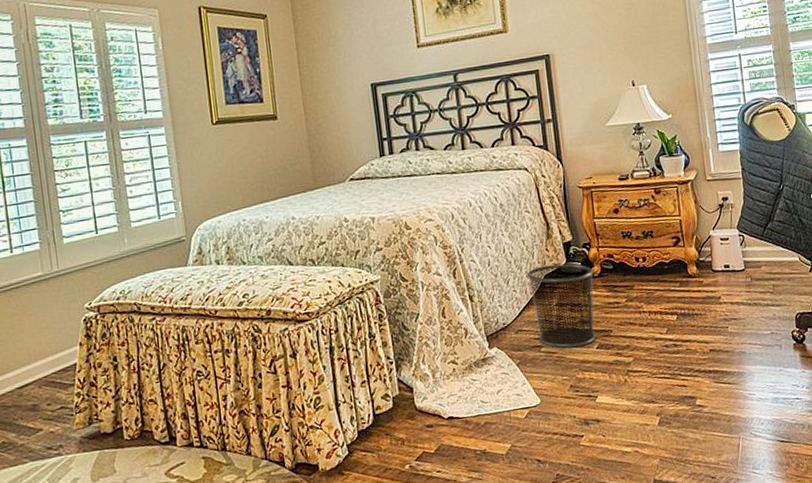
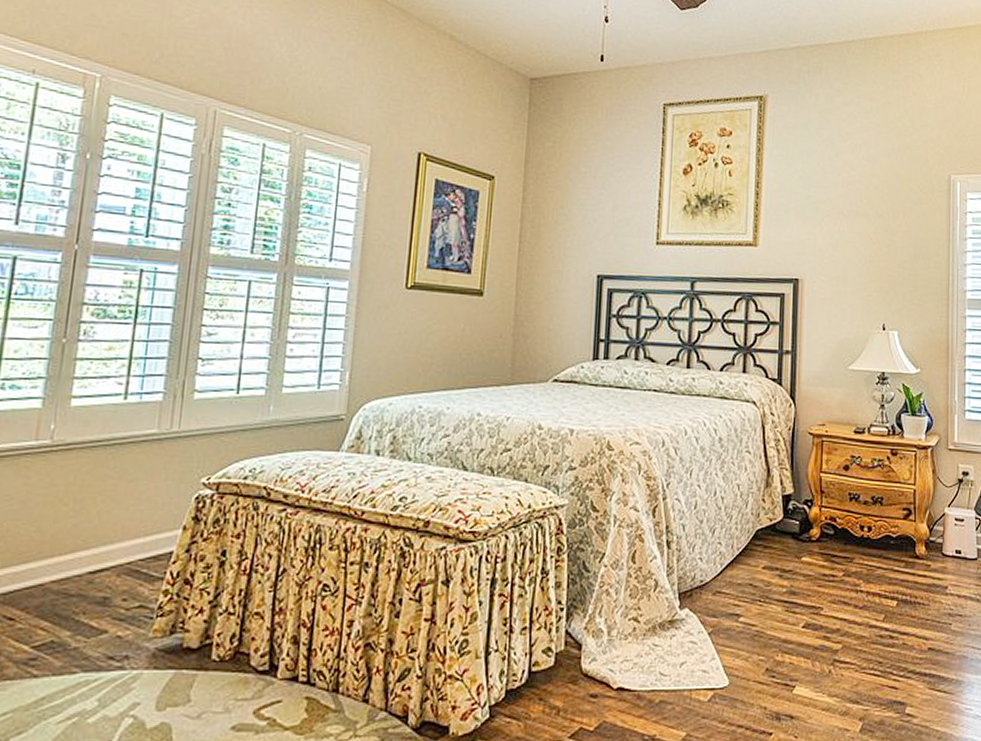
waste bin: present [527,263,596,348] -> none [736,518,812,623]

